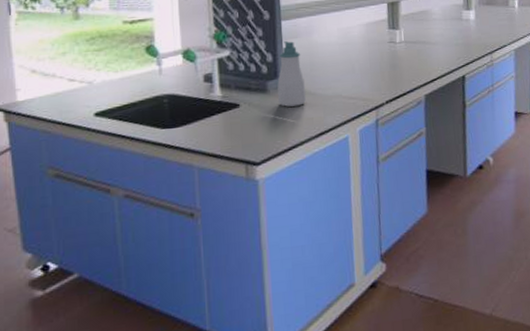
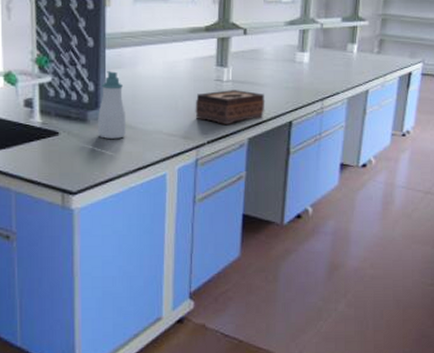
tissue box: none [371,50,438,84] -> present [195,90,265,124]

